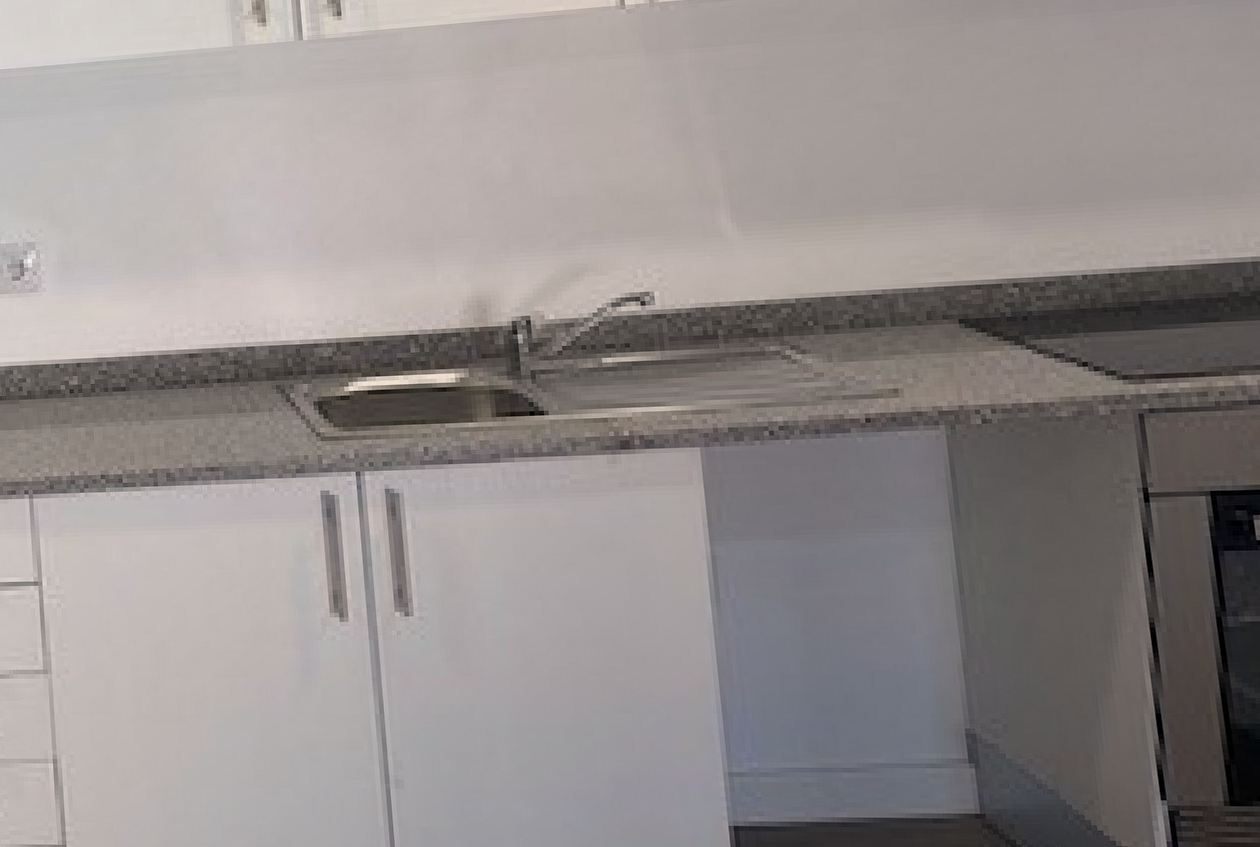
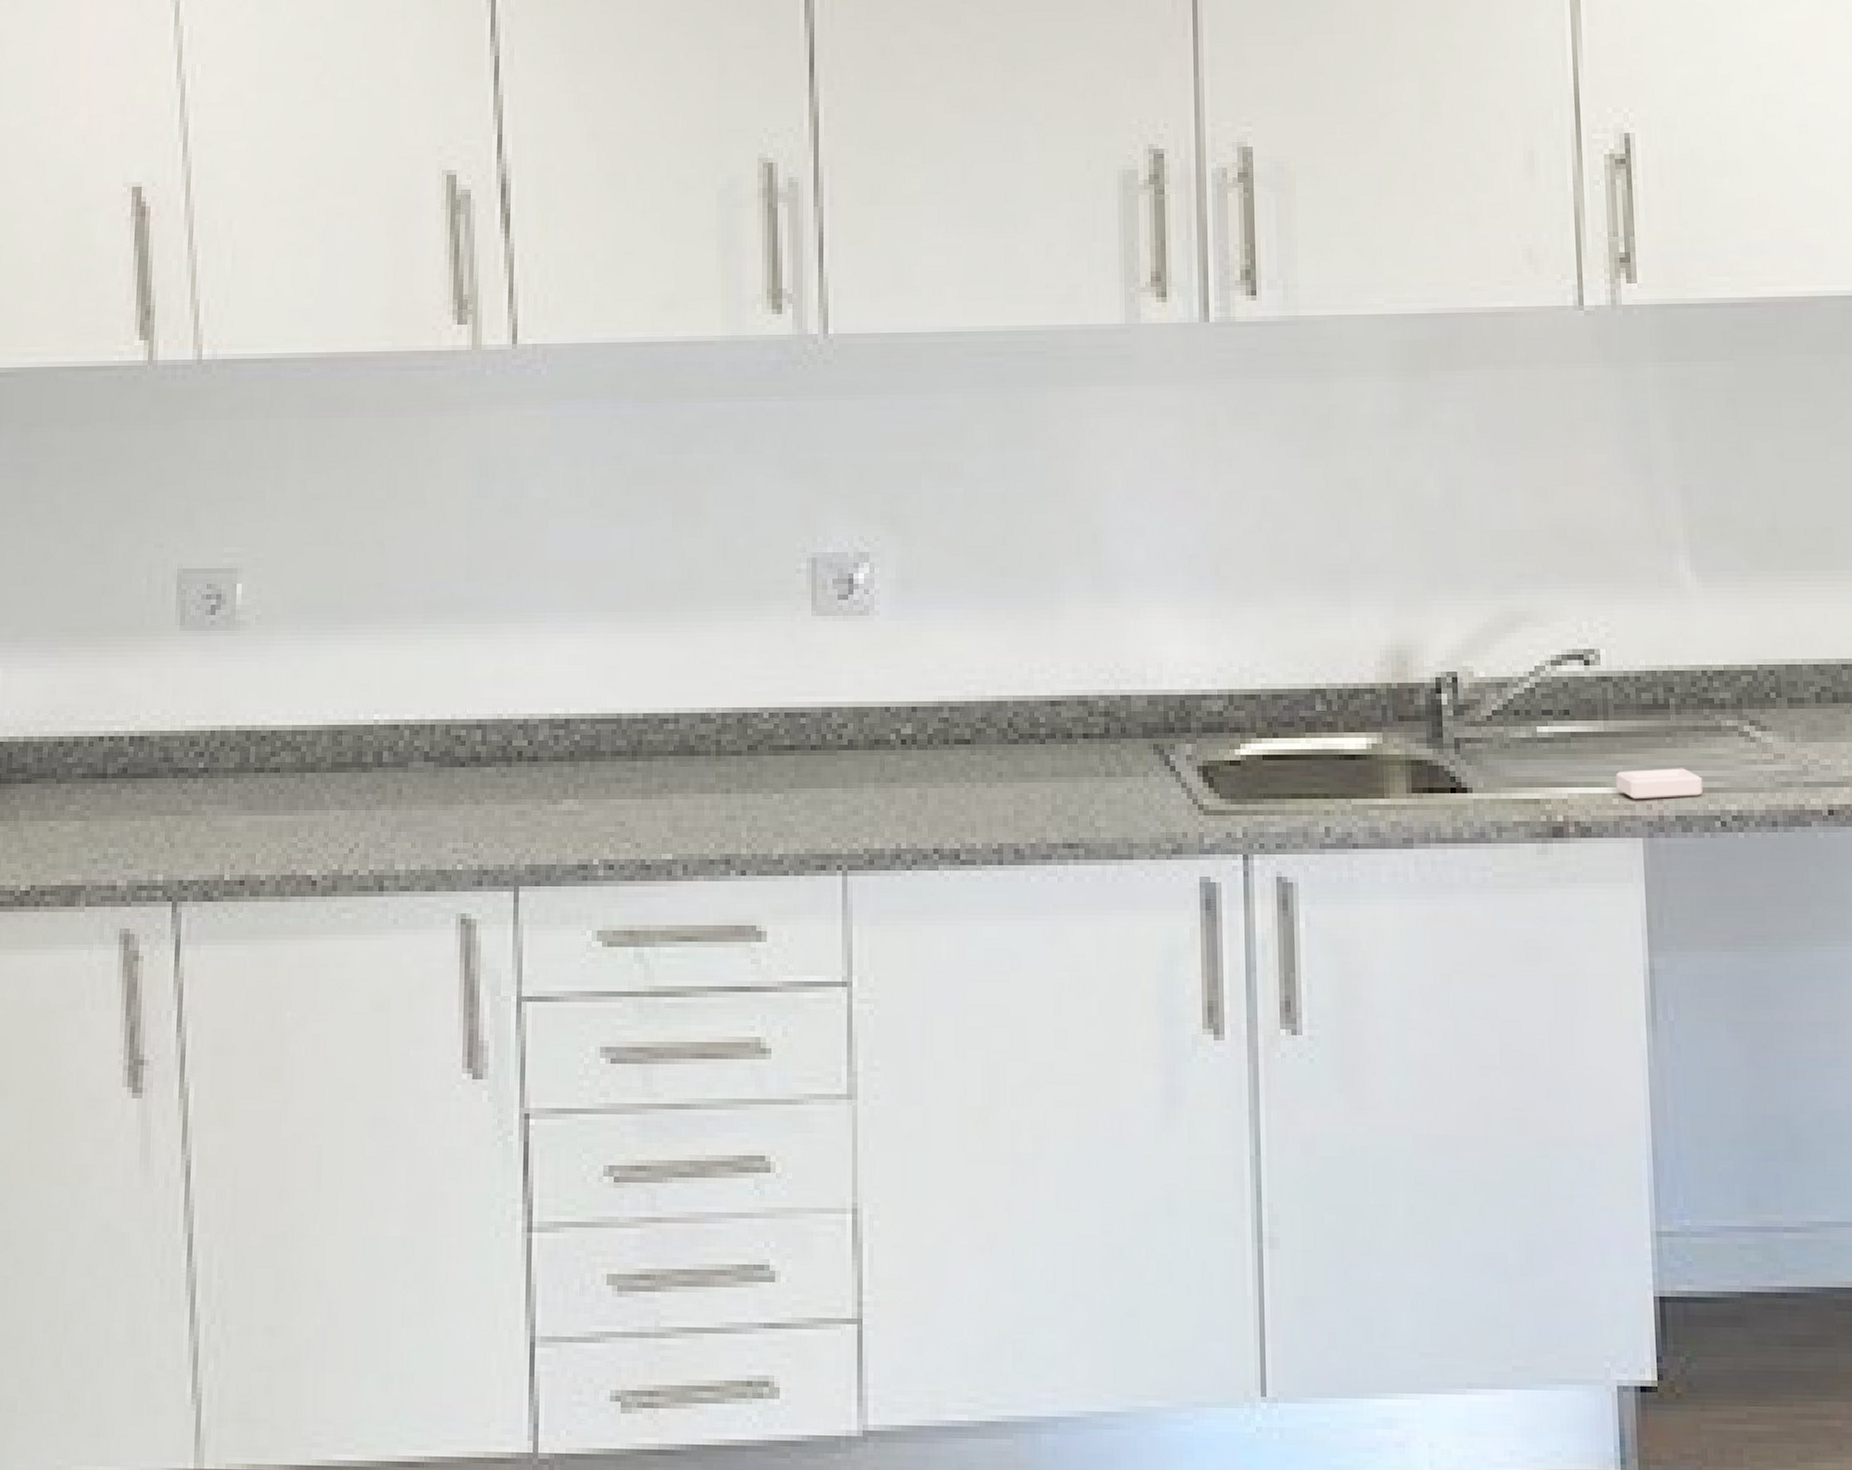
soap bar: none [673,387,752,415] -> present [1616,768,1703,799]

